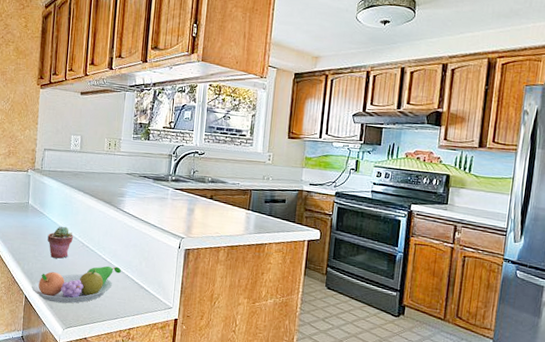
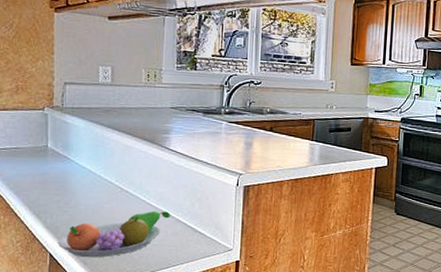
potted succulent: present [47,226,73,259] -> none [75,170,108,208]

